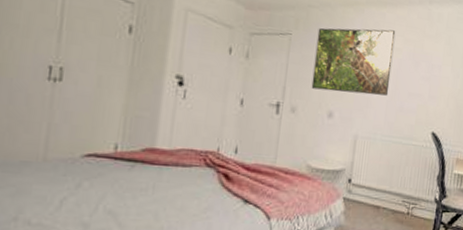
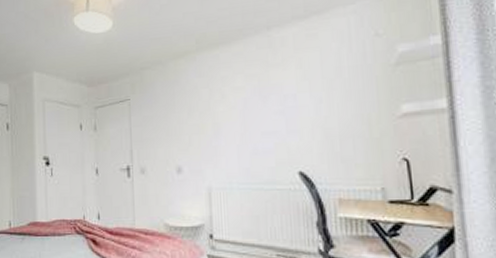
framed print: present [311,27,396,96] -> none [153,69,238,147]

